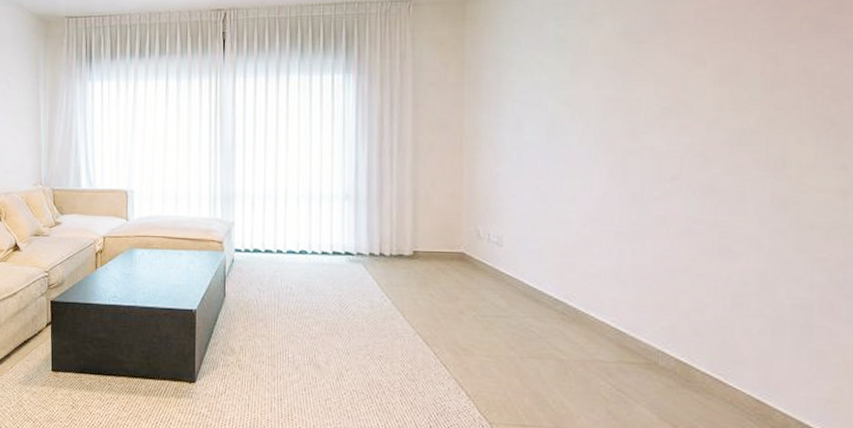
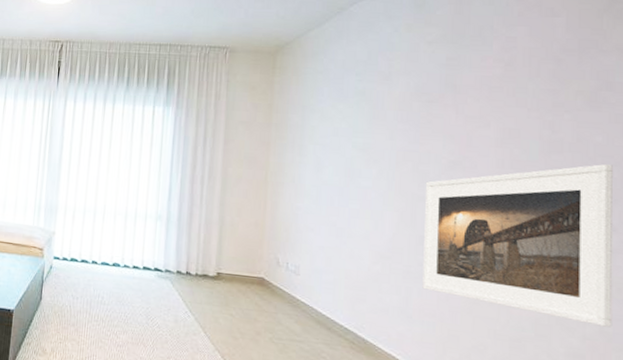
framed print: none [636,96,843,274] -> present [422,164,613,328]

